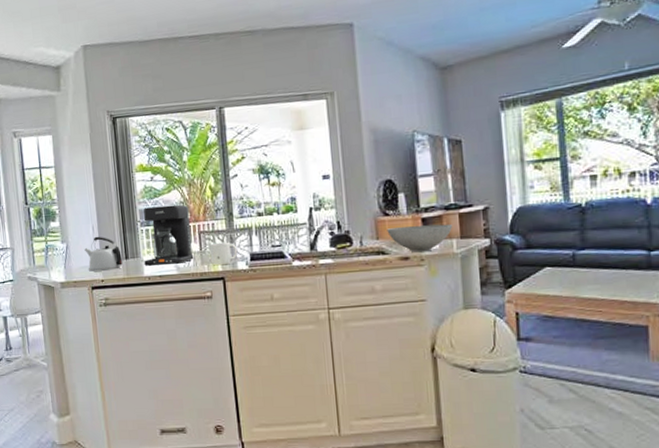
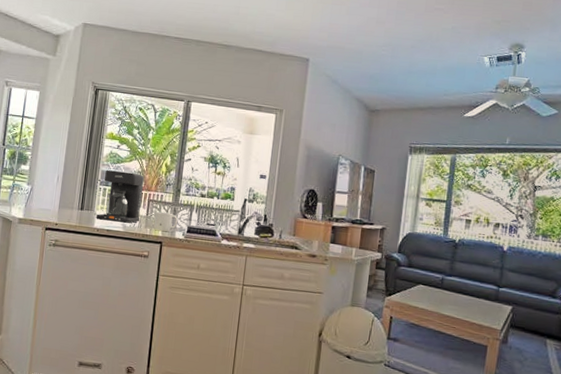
kettle: present [84,236,123,273] -> none [46,185,78,218]
bowl: present [387,224,453,253] -> none [302,229,356,254]

